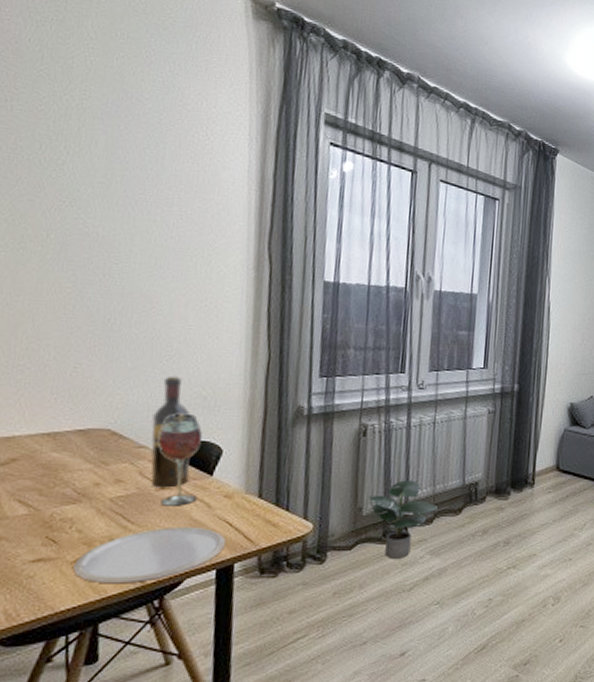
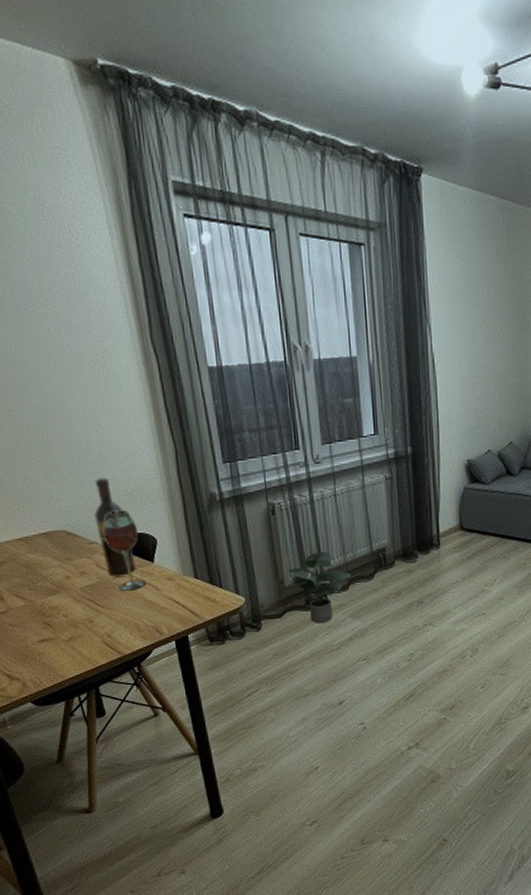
plate: present [73,526,226,584] -> none [69,606,178,656]

